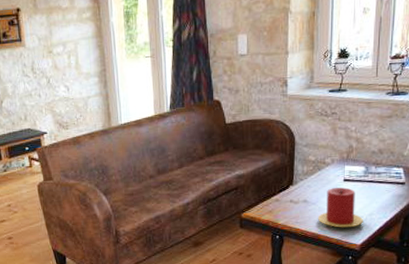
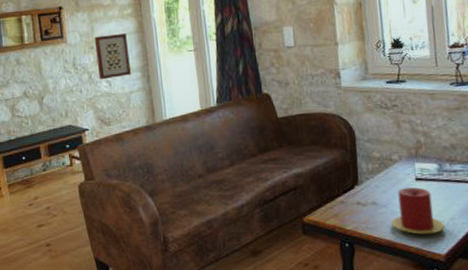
wall art: none [52,38,89,85] -> present [94,33,132,80]

